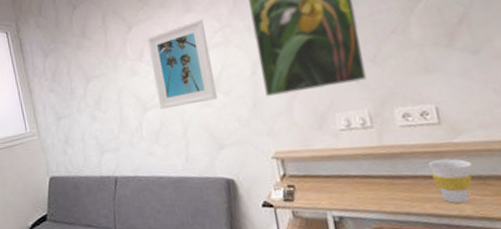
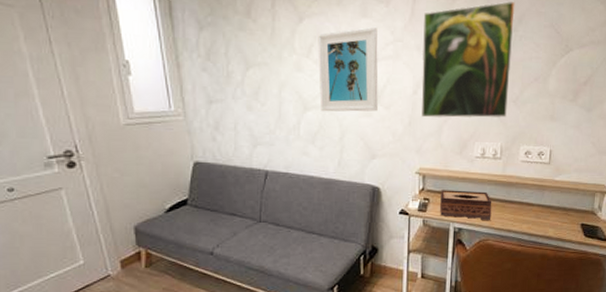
tissue box: none [306,168,379,205] -> present [440,190,492,220]
cup: present [428,159,473,204] -> none [533,192,562,227]

